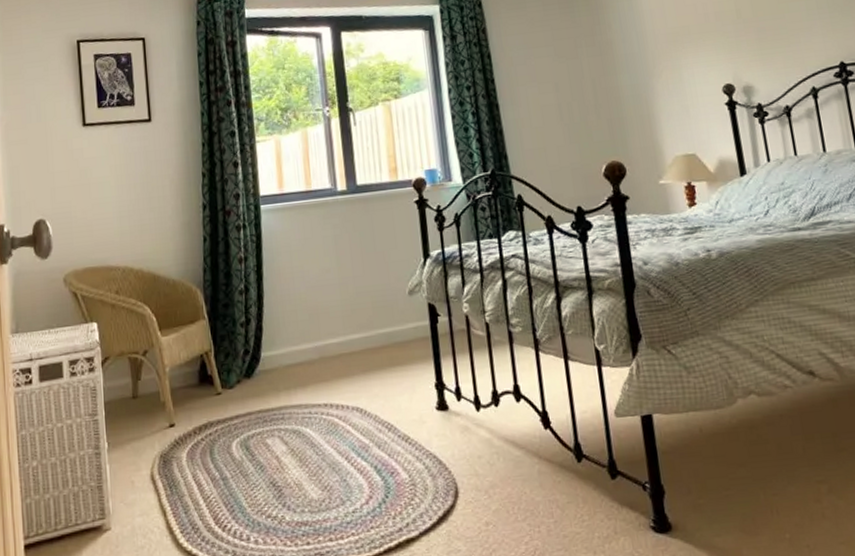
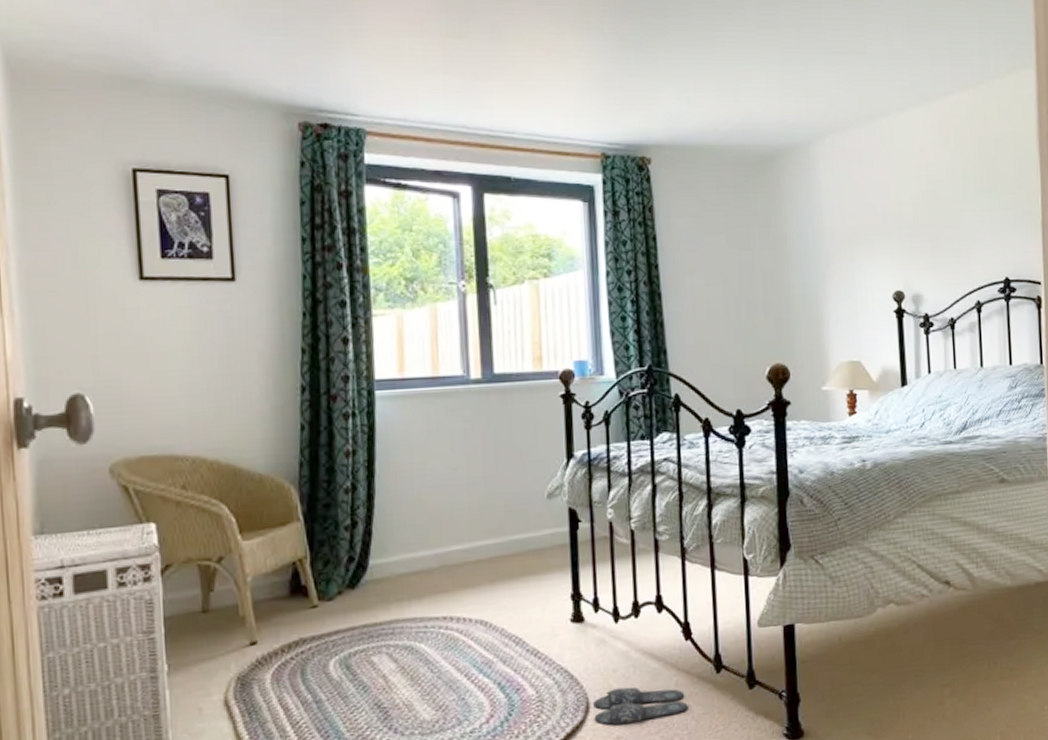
slippers: none [462,473,553,511] -> present [593,687,688,726]

